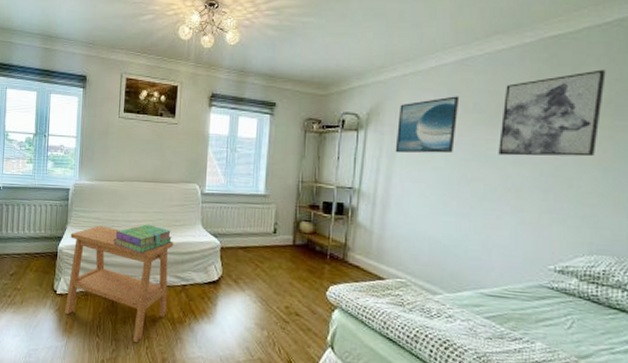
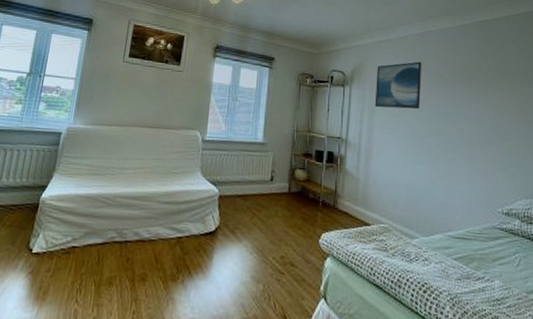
side table: present [65,226,174,343] -> none [40,173,172,308]
stack of books: present [113,224,172,254] -> none [105,171,170,204]
wall art: present [498,69,606,157] -> none [453,48,521,116]

